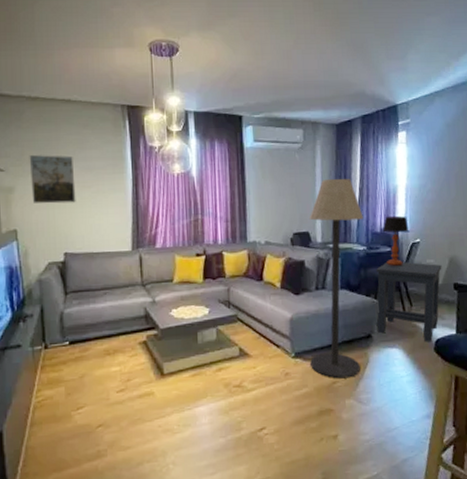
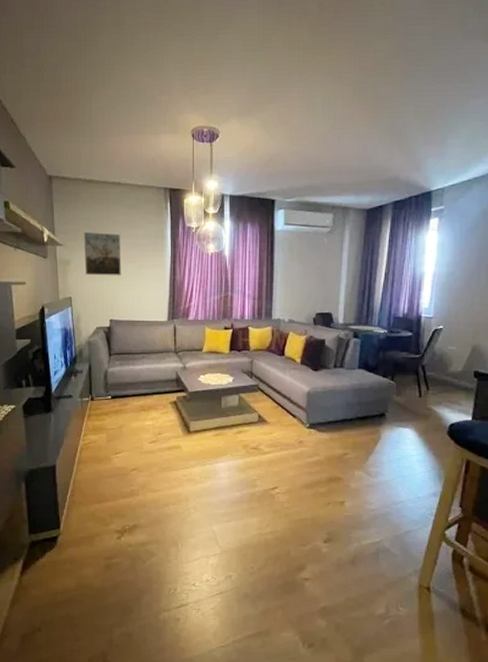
floor lamp: present [309,178,364,379] -> none [324,262,387,451]
side table: present [376,262,442,342] -> none [391,346,463,426]
table lamp: present [382,215,409,266] -> none [405,301,433,350]

